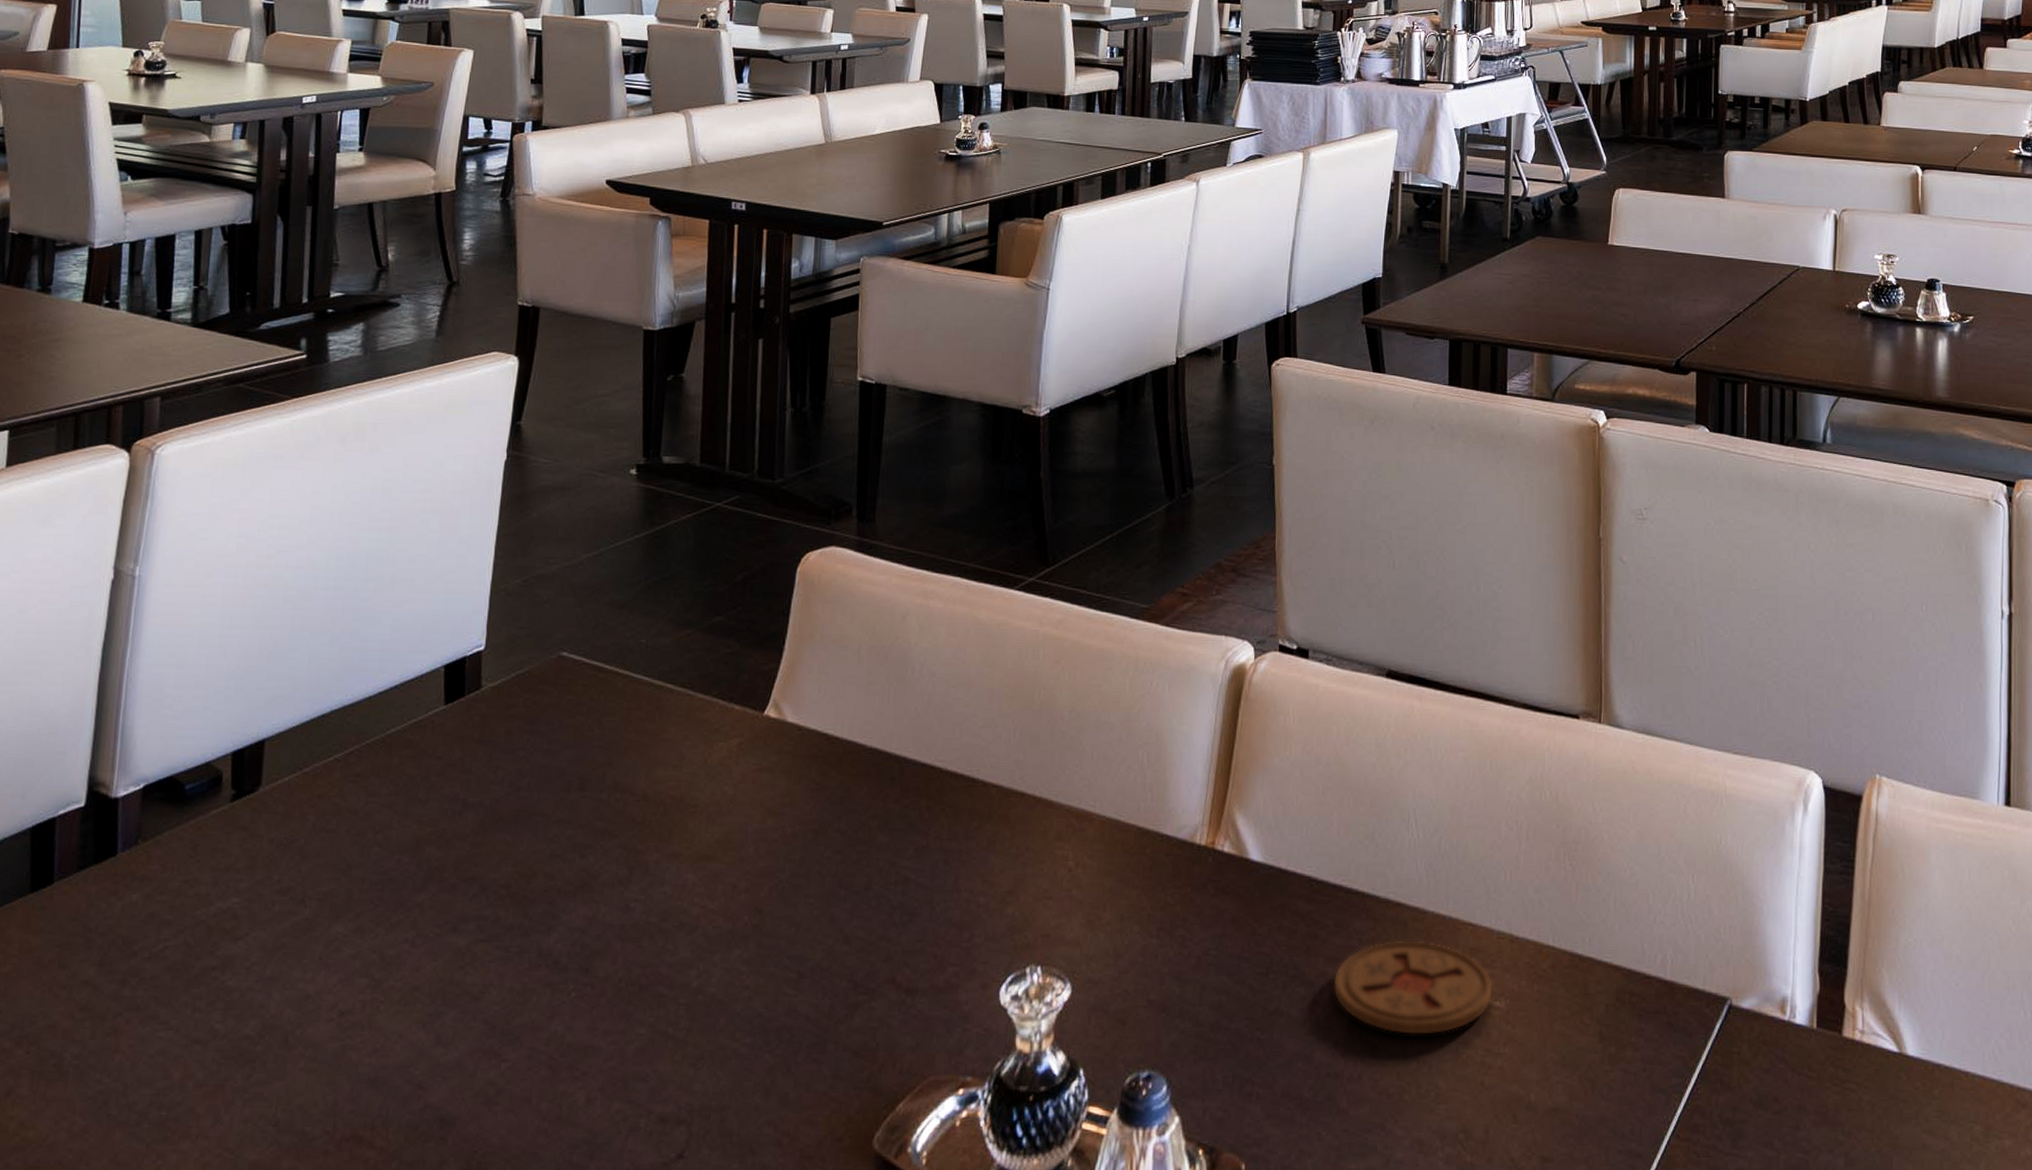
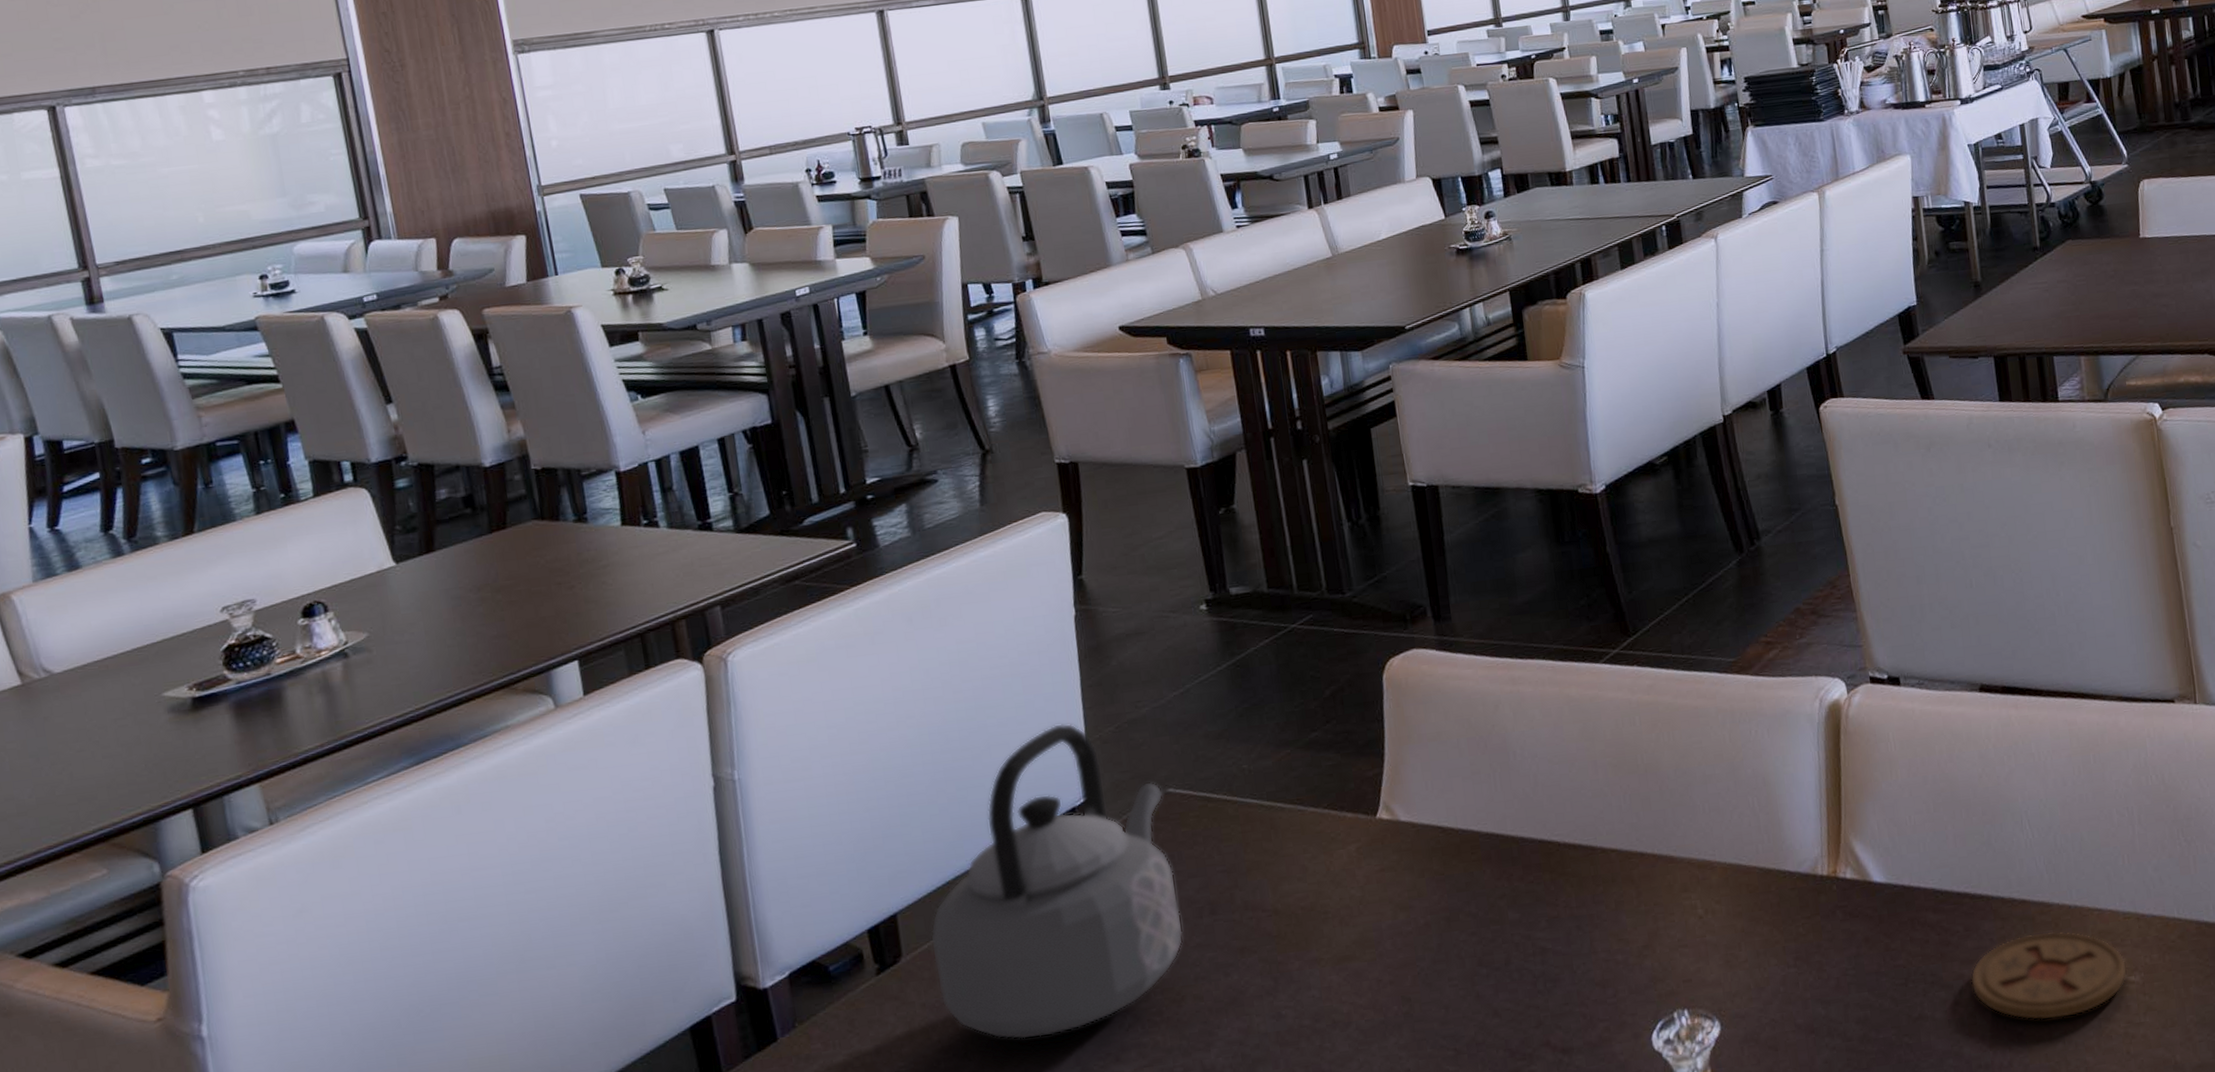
teapot: none [290,568,556,894] -> present [930,723,1183,1040]

